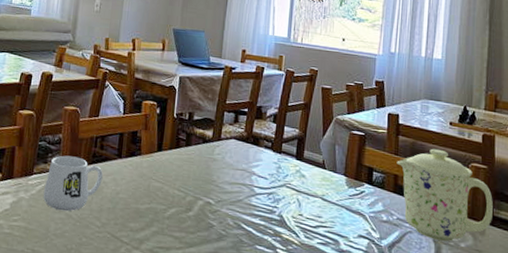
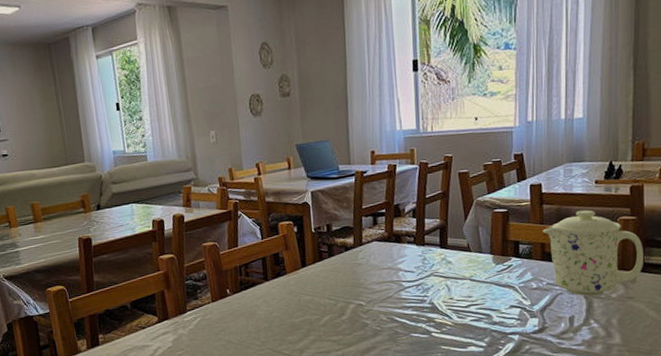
mug: present [43,155,103,212] -> none [200,287,254,339]

